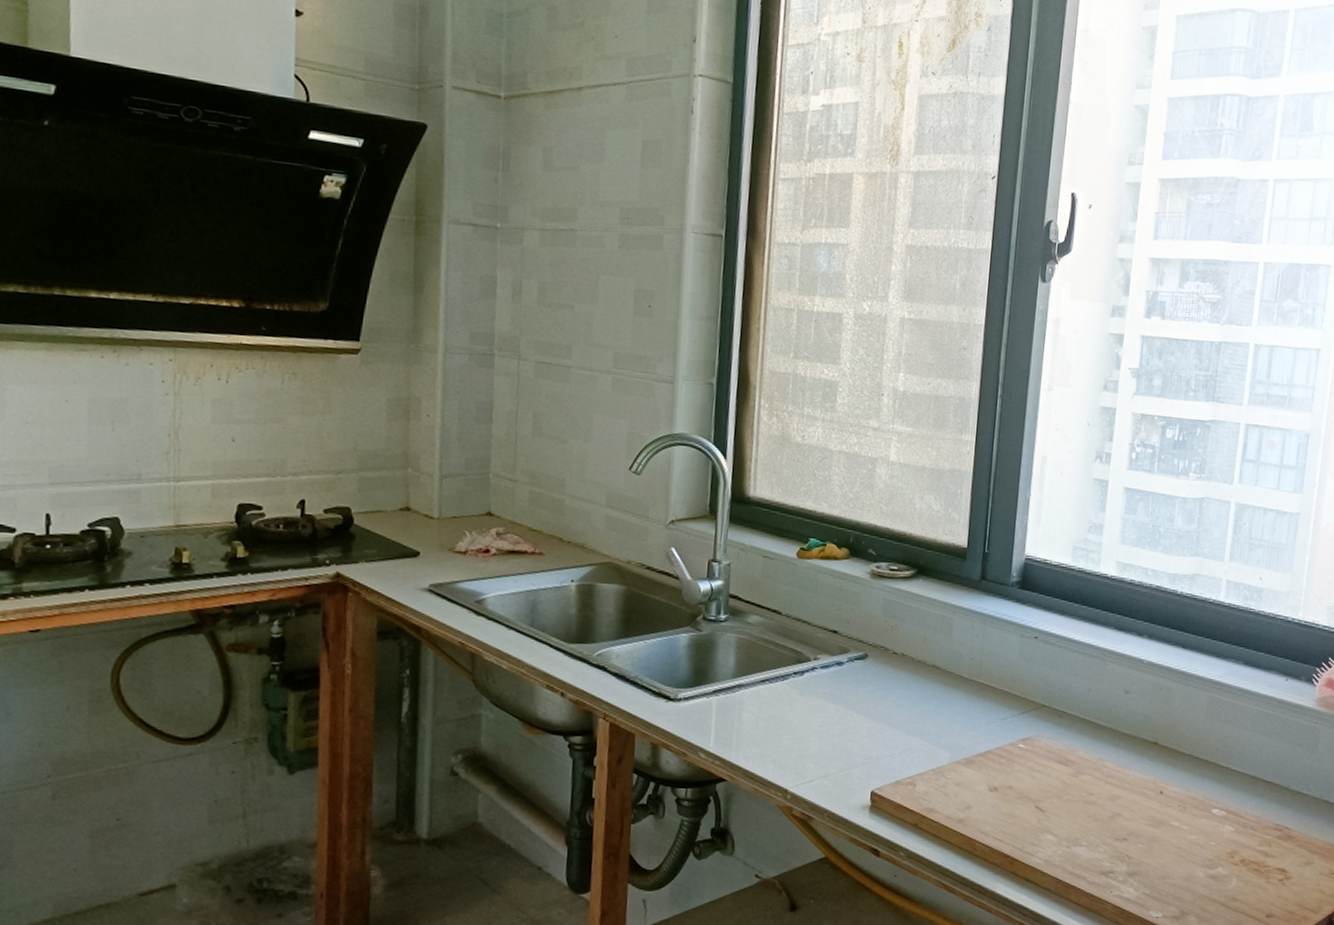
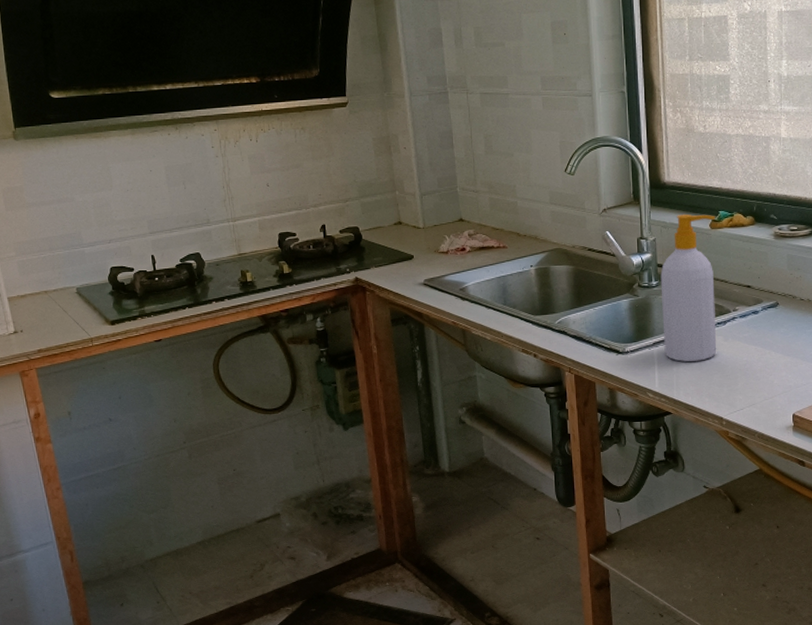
soap bottle: none [725,537,805,718] -> present [660,214,717,362]

